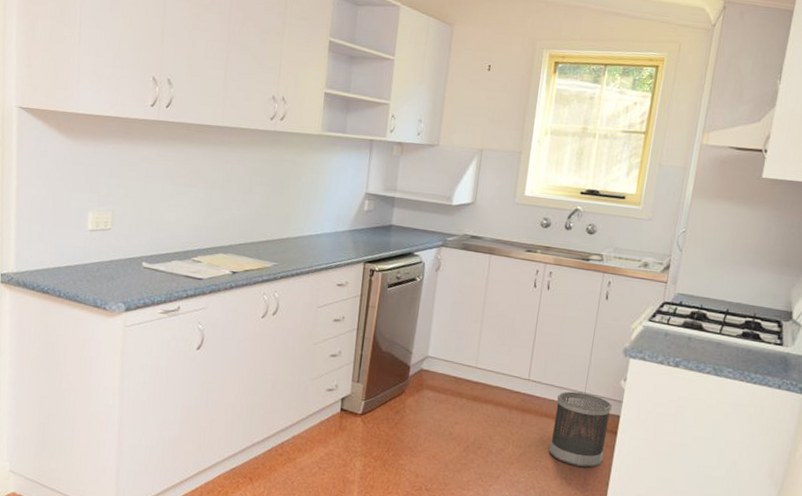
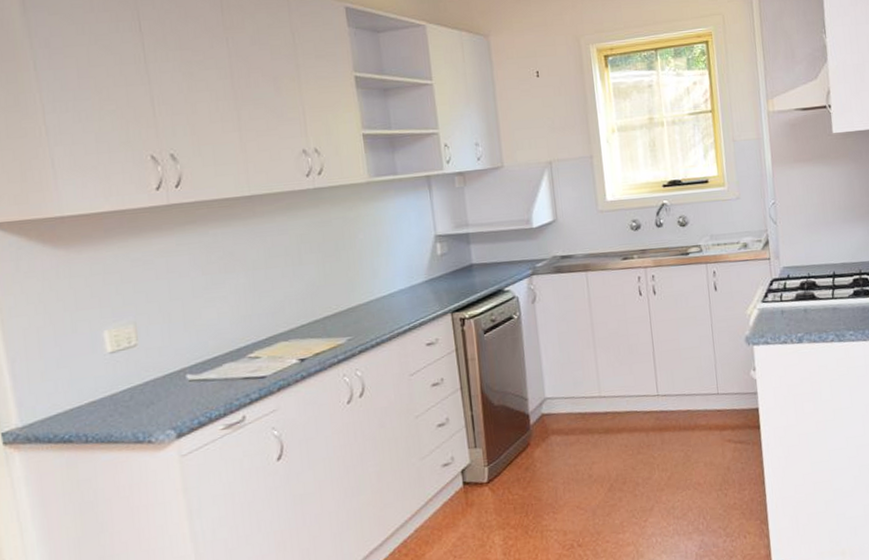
wastebasket: present [548,391,612,468] -> none [692,393,754,474]

